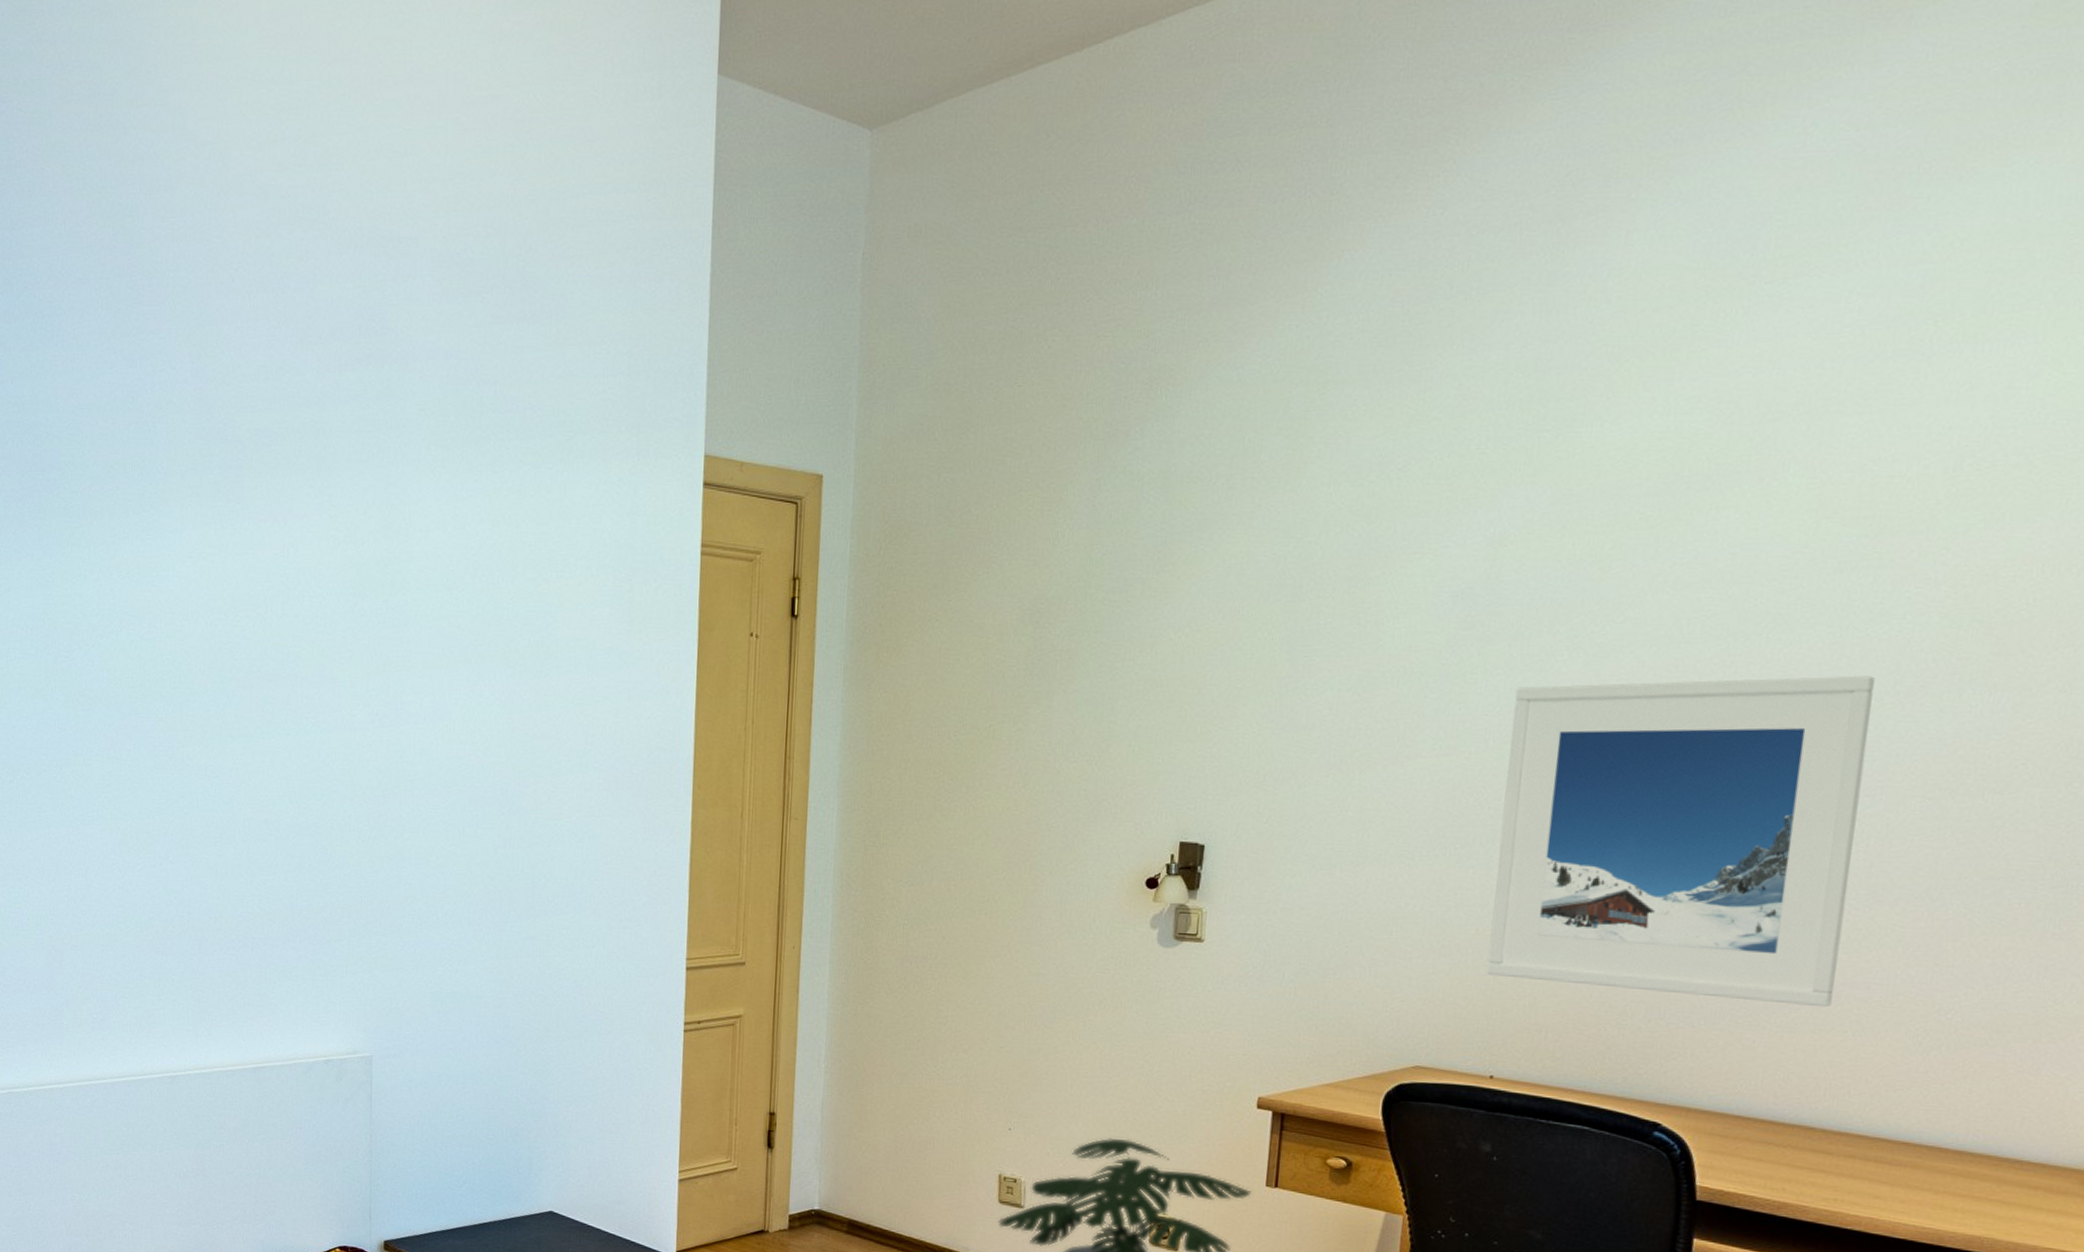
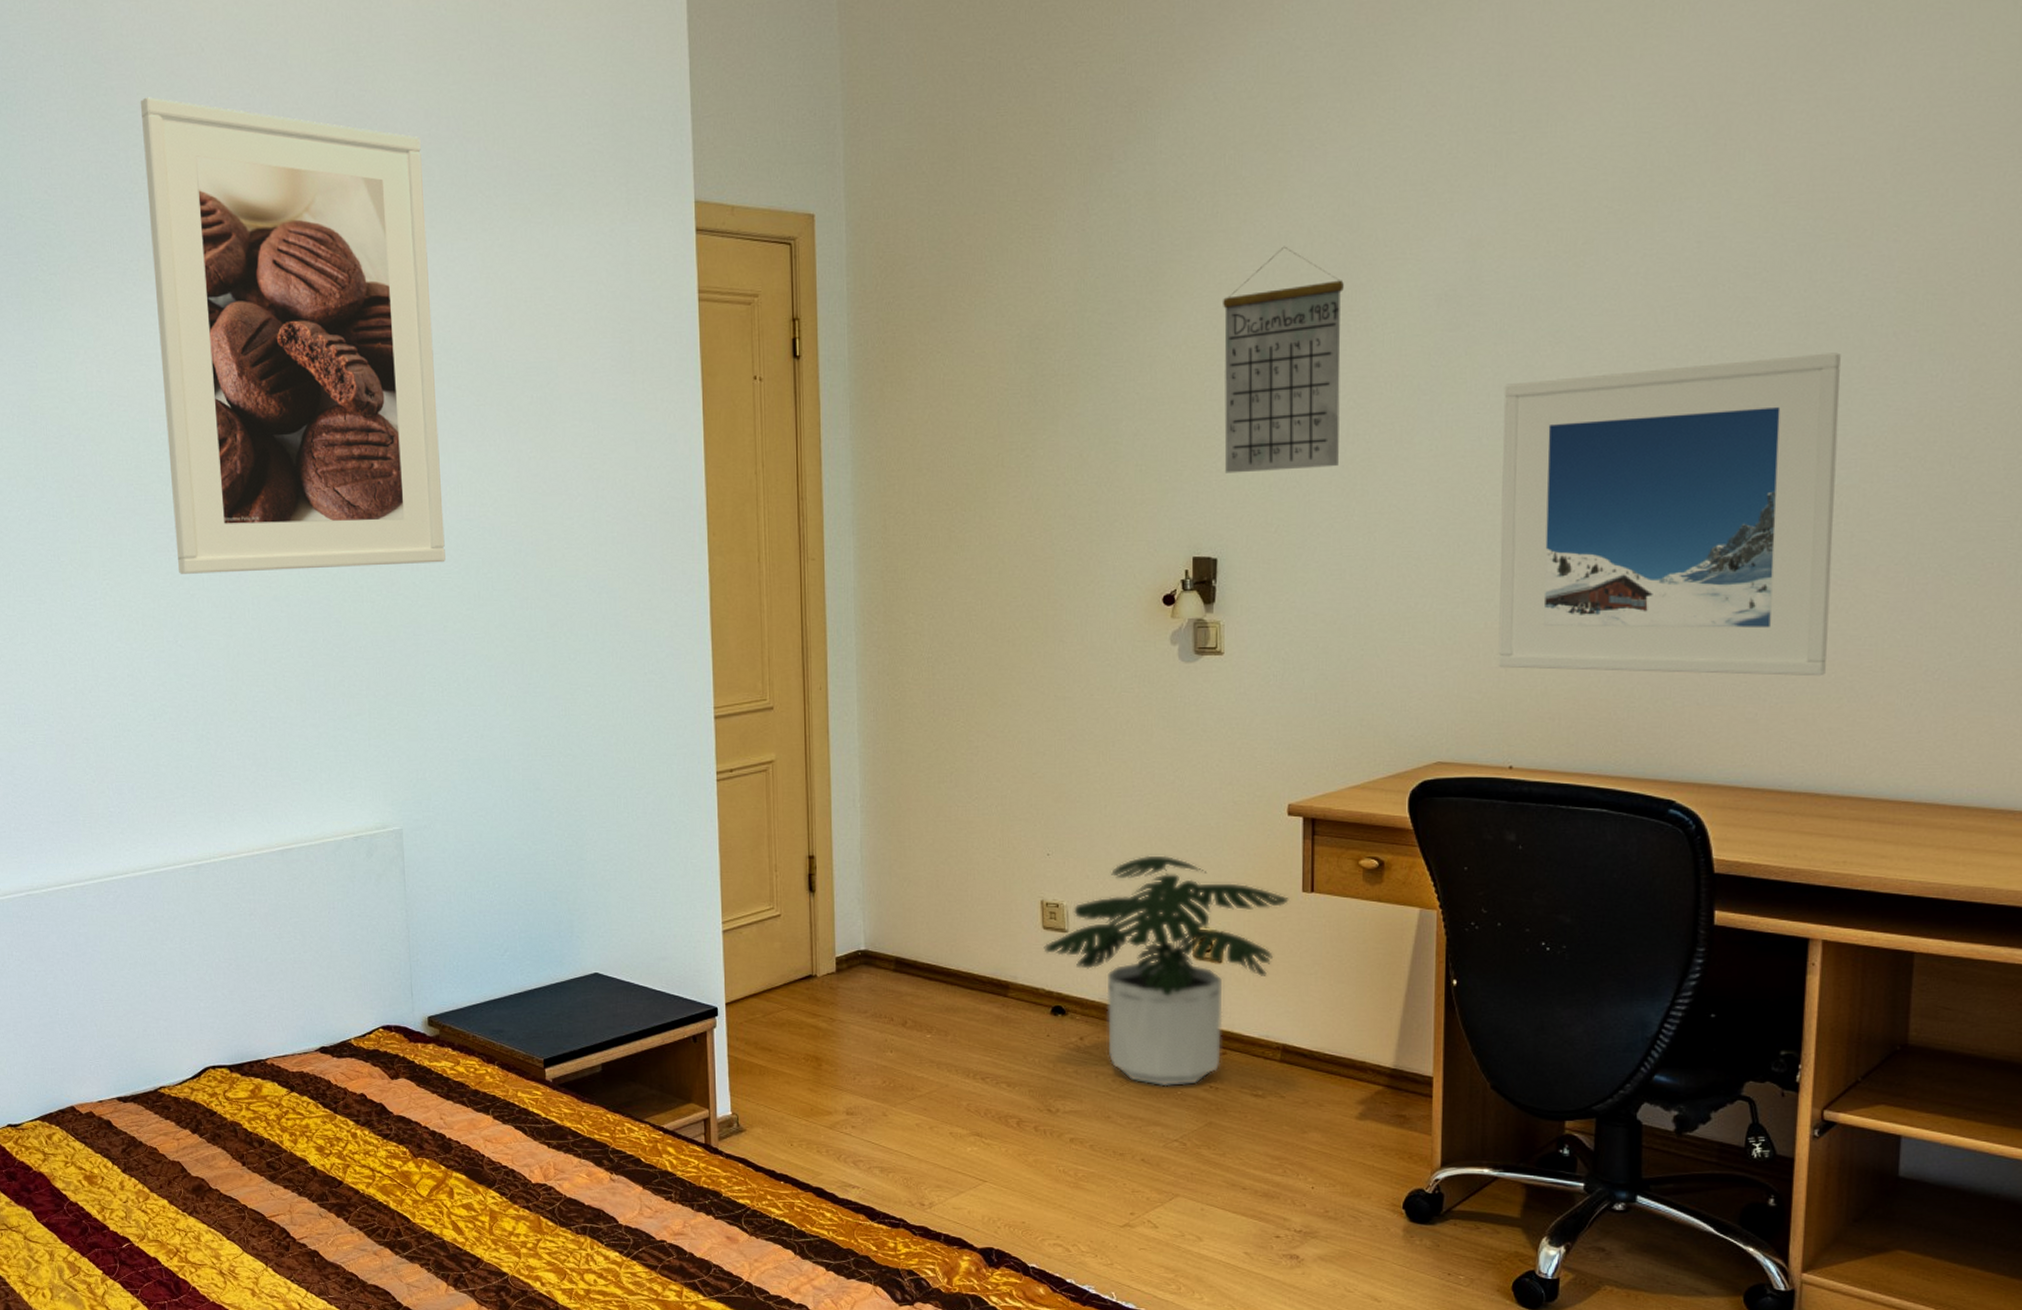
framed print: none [169,324,439,798] -> present [140,97,446,574]
calendar: none [1220,533,1357,761] -> present [1223,246,1344,474]

